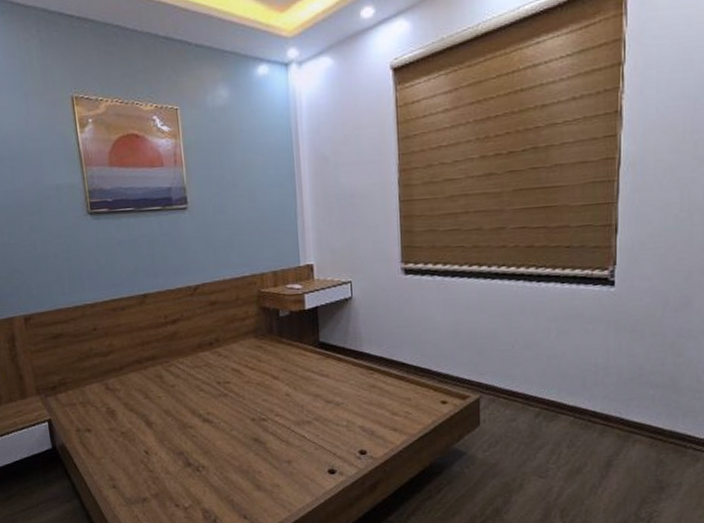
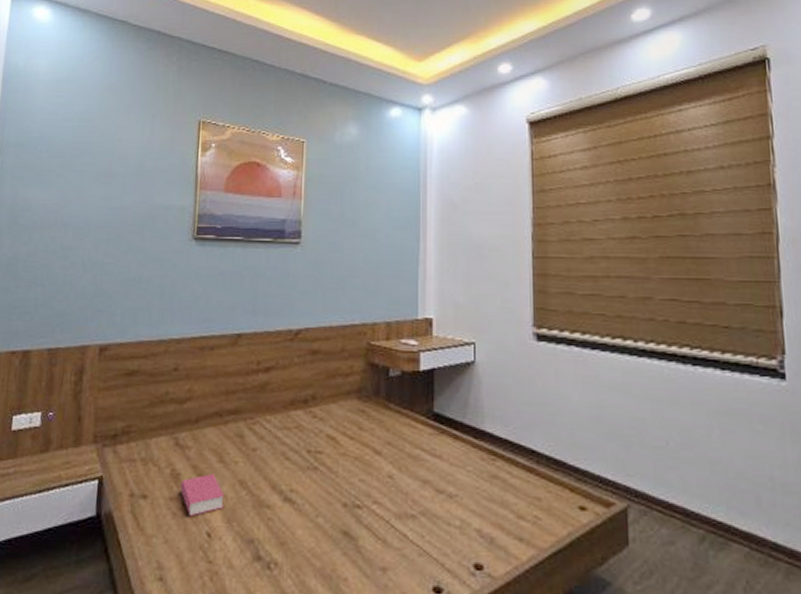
book: none [116,408,155,441] -> present [180,474,224,517]

